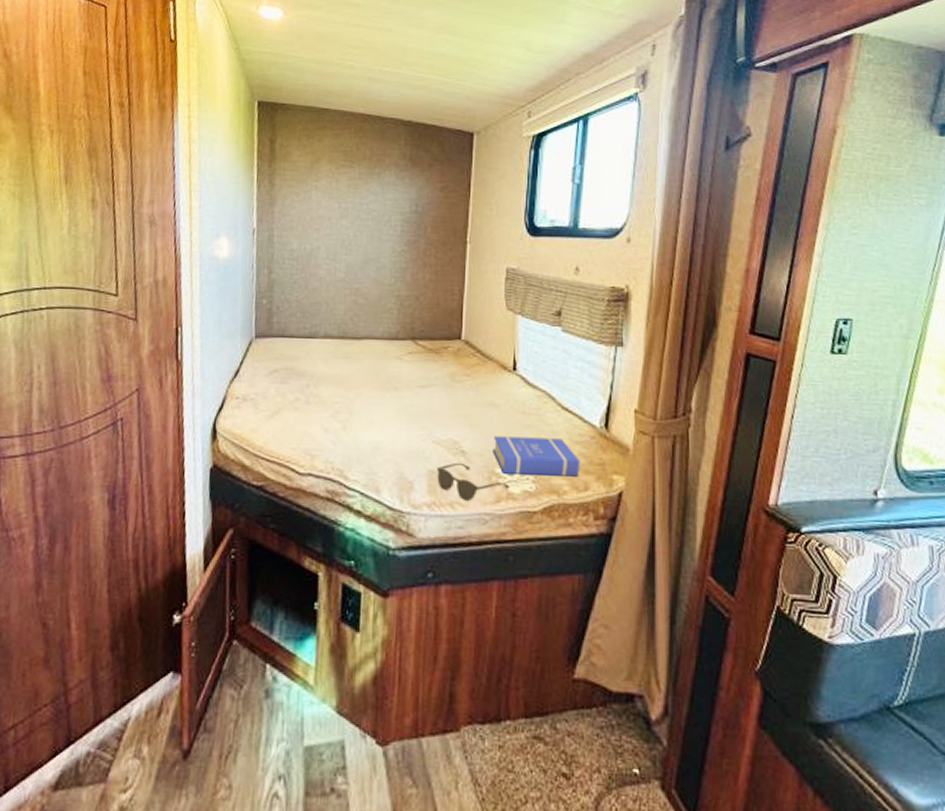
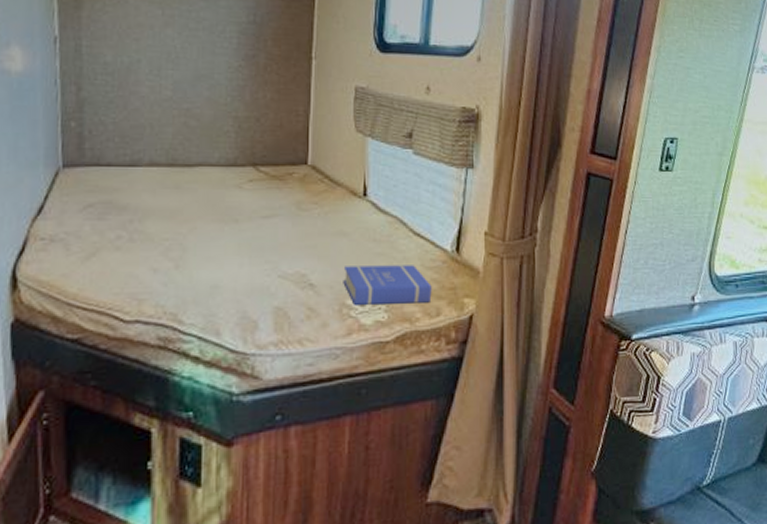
sunglasses: present [437,462,509,501] -> none [284,296,360,336]

